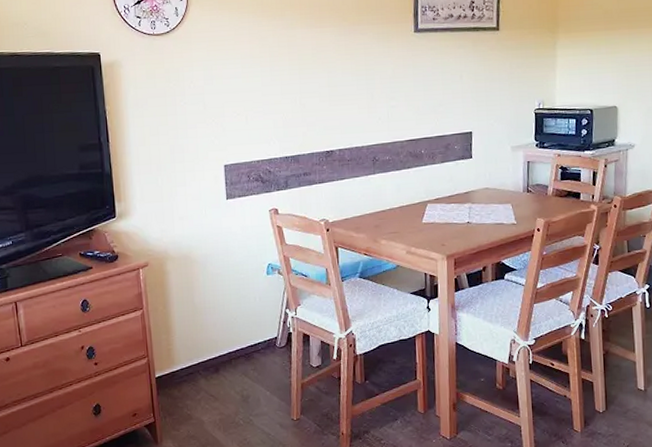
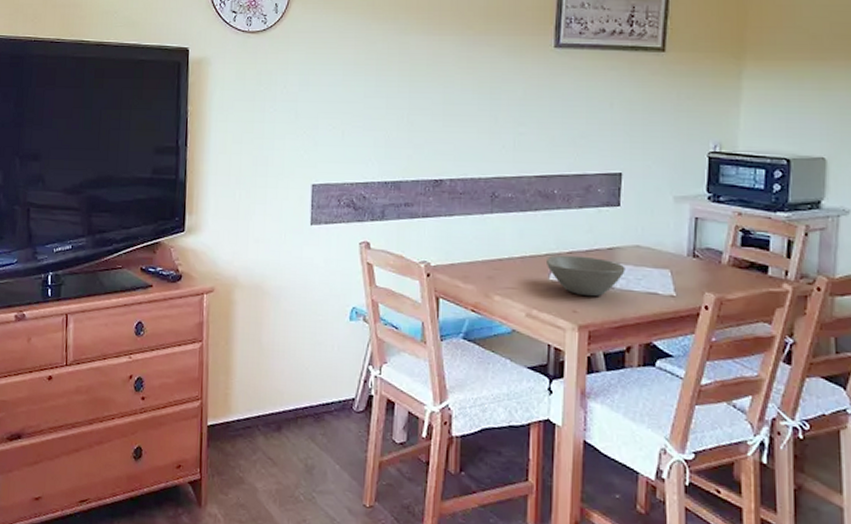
bowl: none [419,200,479,232] -> present [547,255,625,297]

